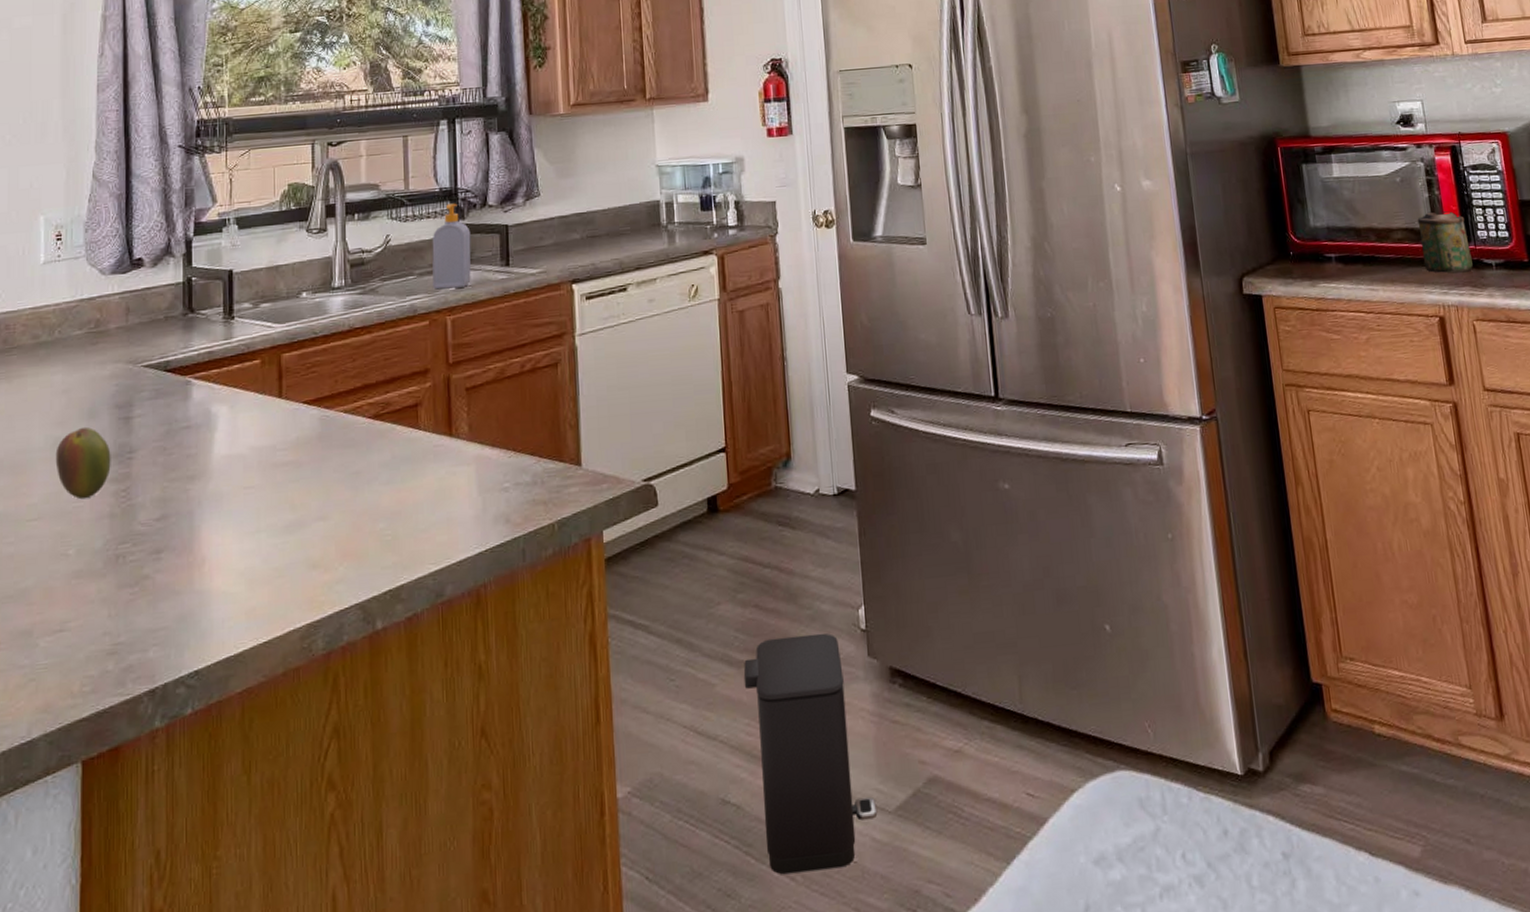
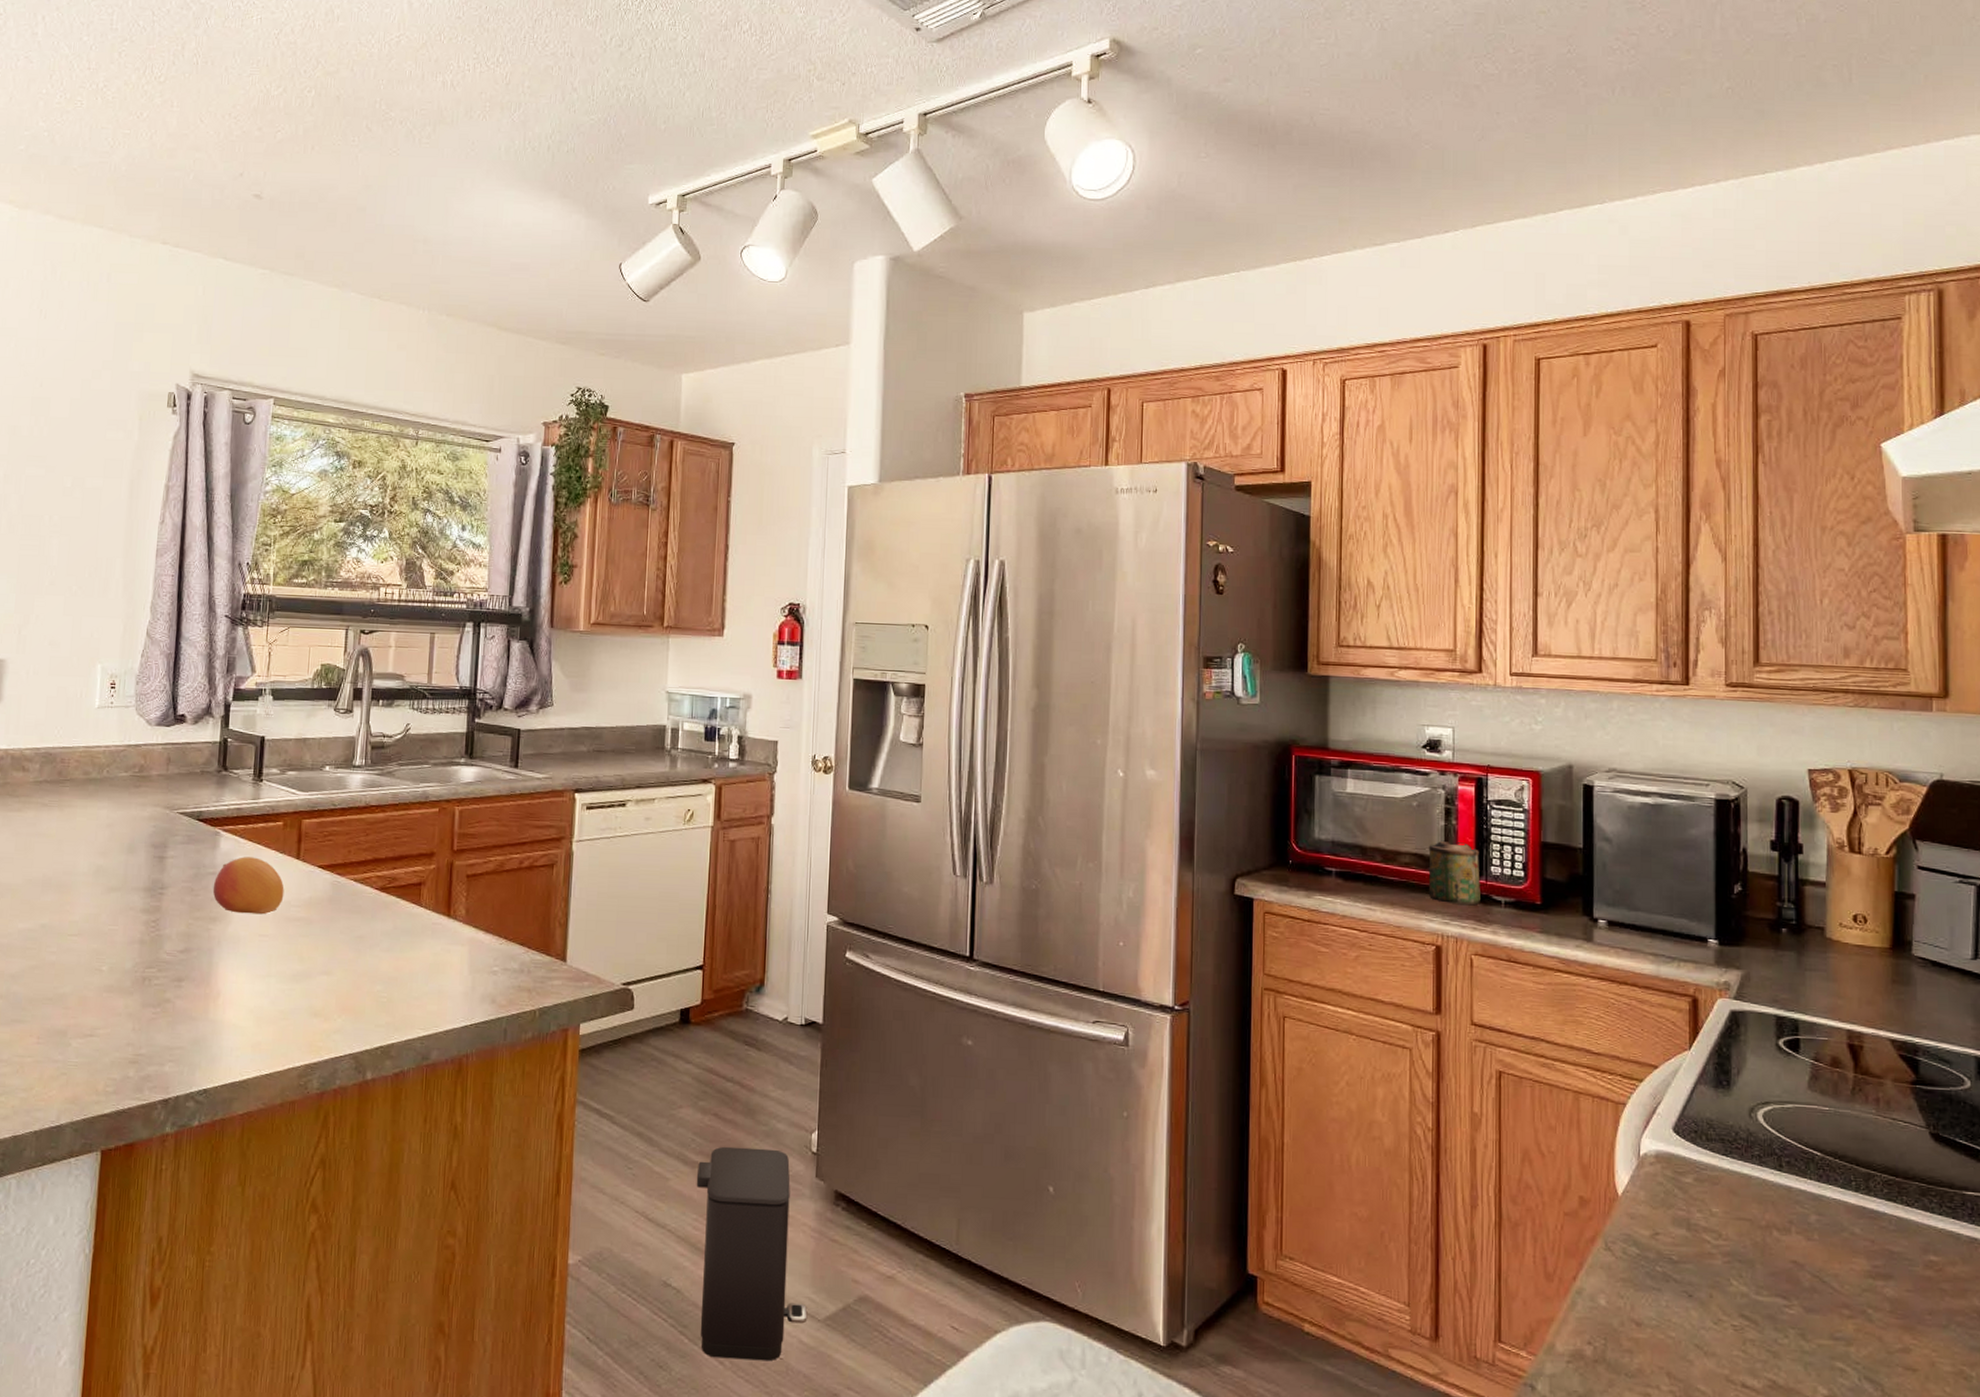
fruit: present [55,426,111,499] -> none [96,859,145,923]
fruit: none [188,402,268,468] -> present [212,857,284,915]
soap bottle: present [432,203,471,290] -> none [445,702,485,782]

